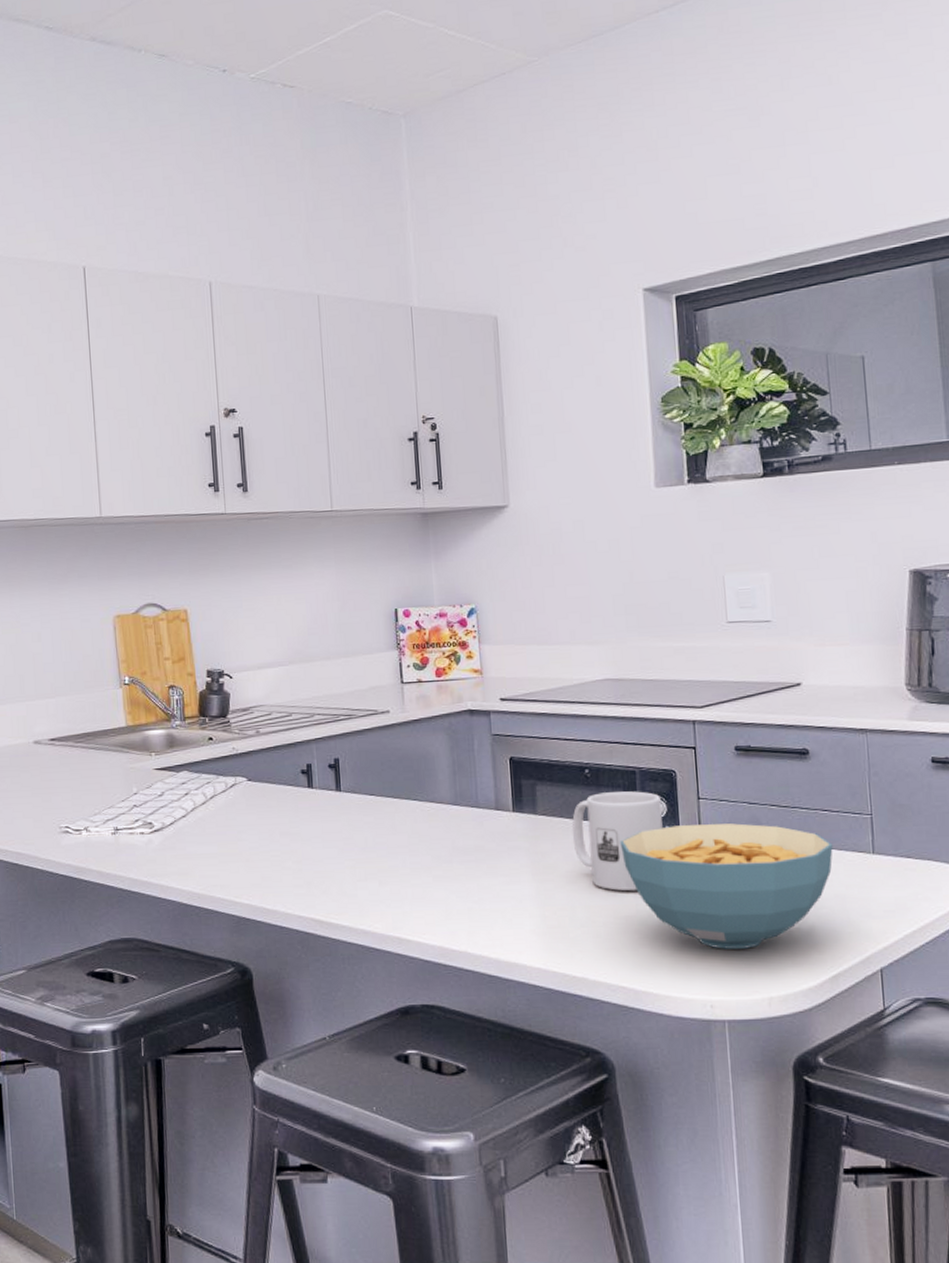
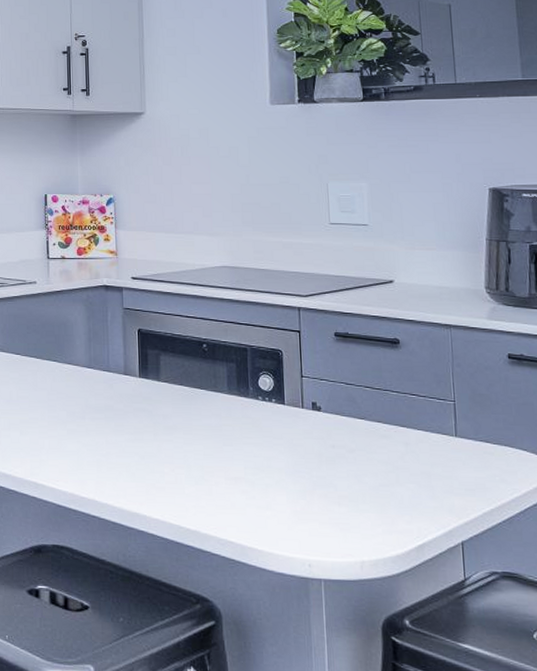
mug: present [572,791,663,891] -> none [191,366,270,455]
cereal bowl: present [619,823,833,949] -> none [231,399,420,515]

